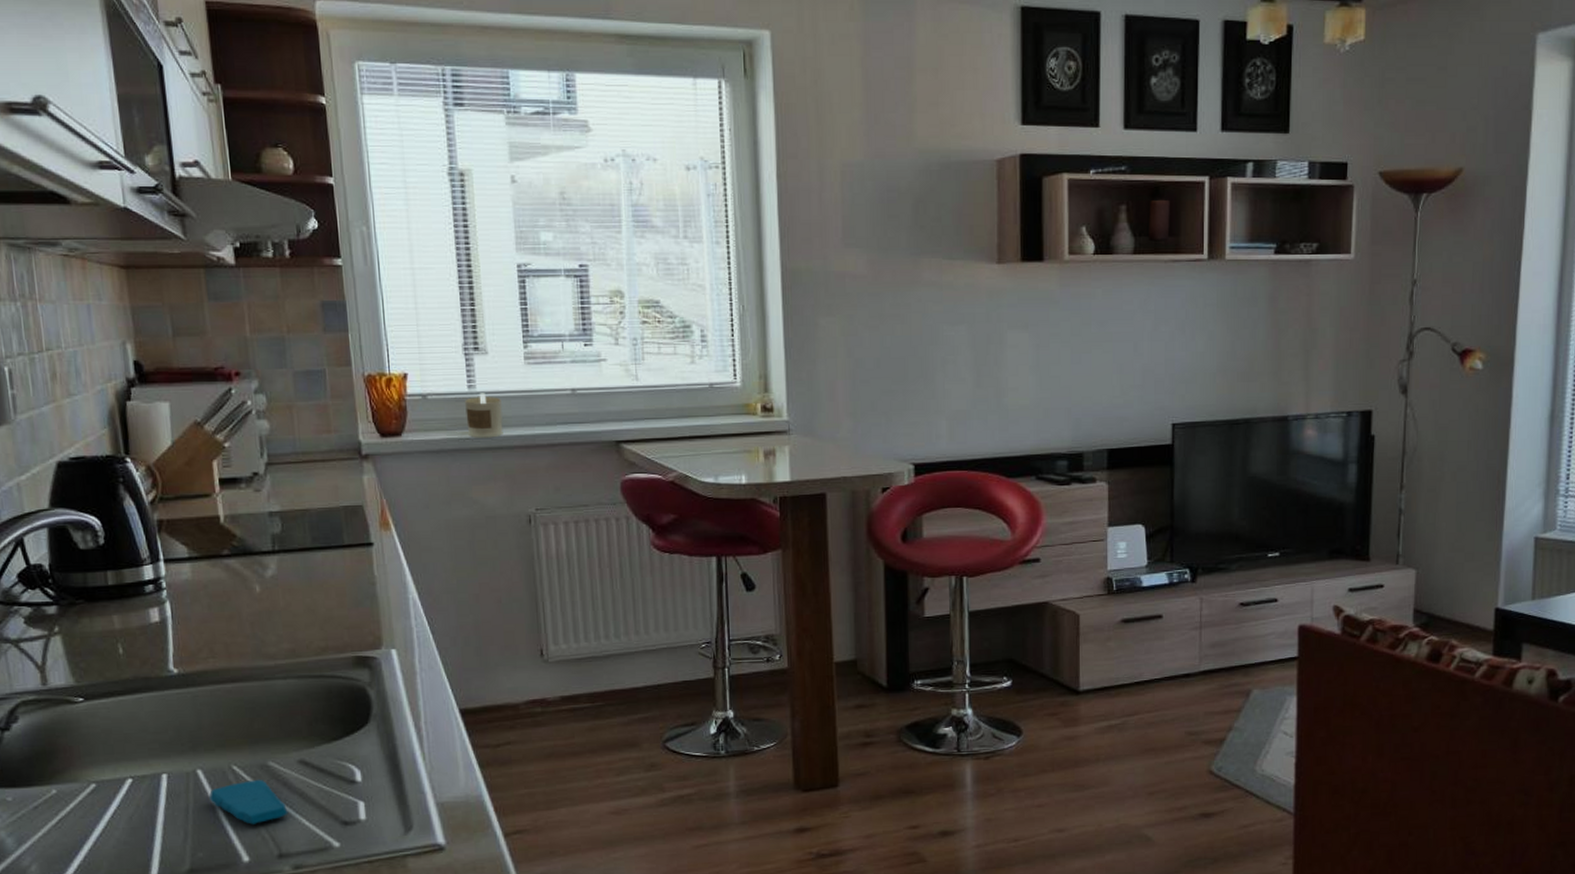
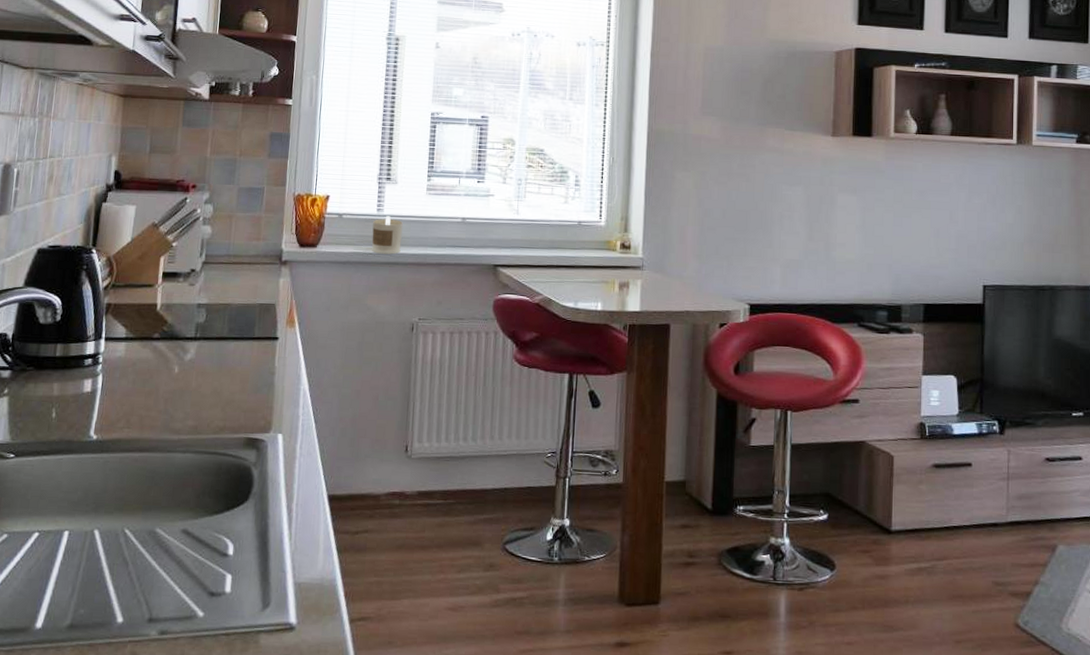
sponge: present [209,779,289,825] -> none [100,544,165,587]
candle: present [1149,199,1170,242] -> none [965,91,984,127]

